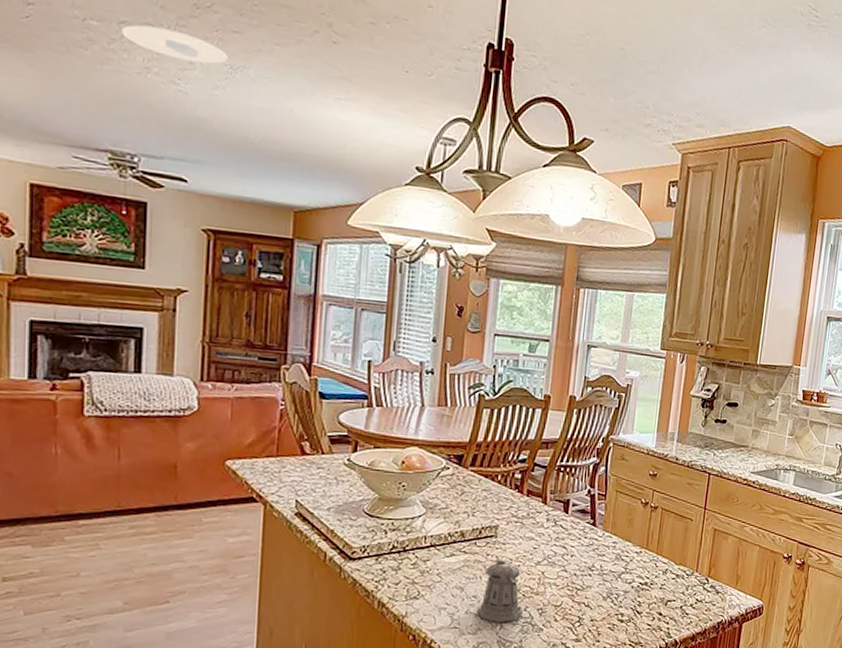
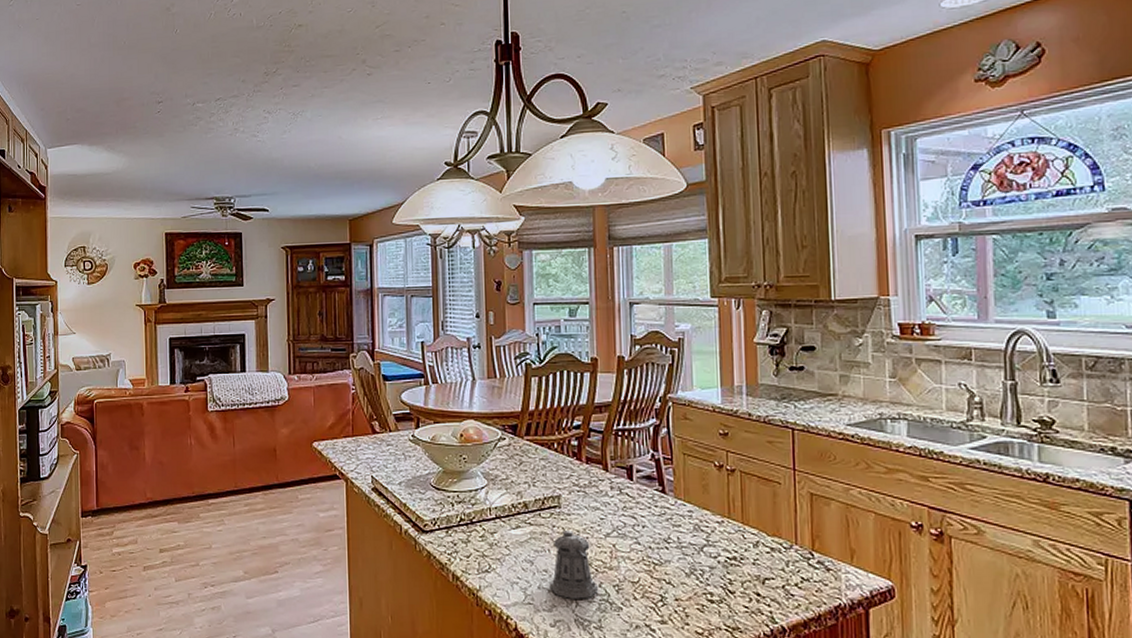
recessed light: present [122,24,228,65] -> none [218,96,291,118]

